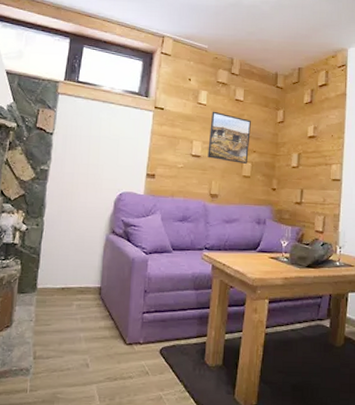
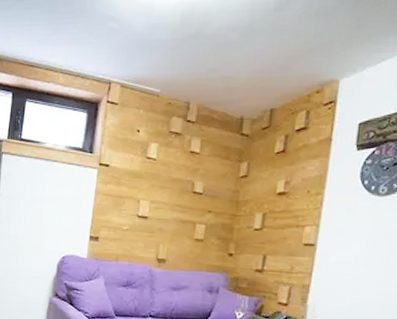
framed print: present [207,111,251,164] -> none [156,166,208,225]

